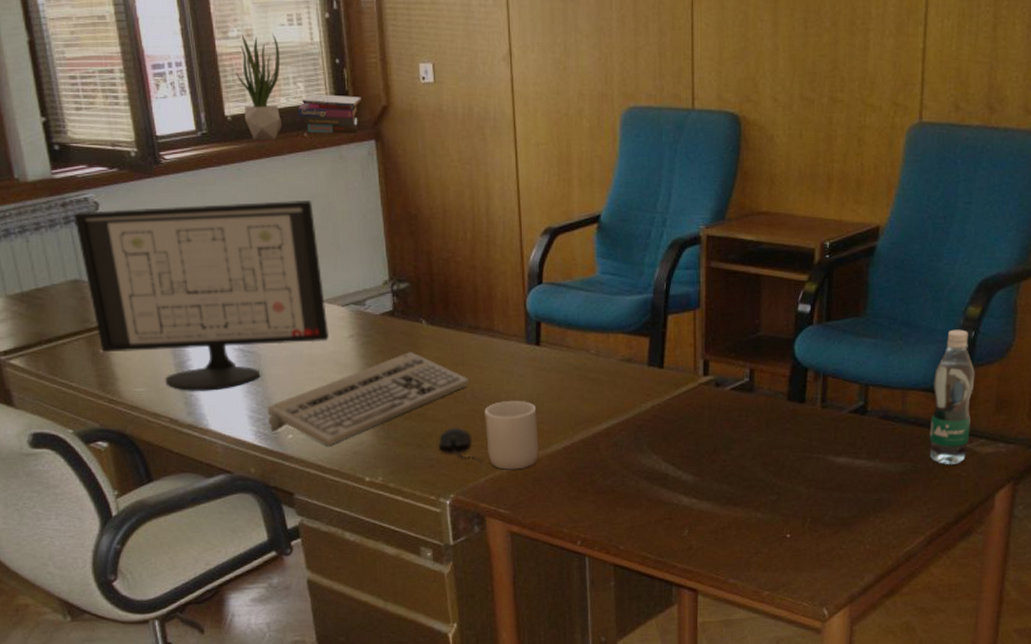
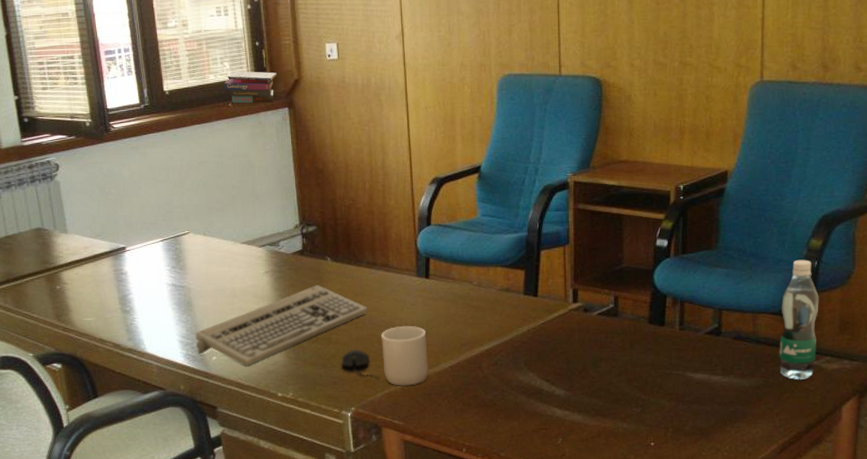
computer monitor: present [73,199,330,391] -> none [38,158,249,320]
potted plant: present [236,33,283,140] -> none [173,22,211,110]

